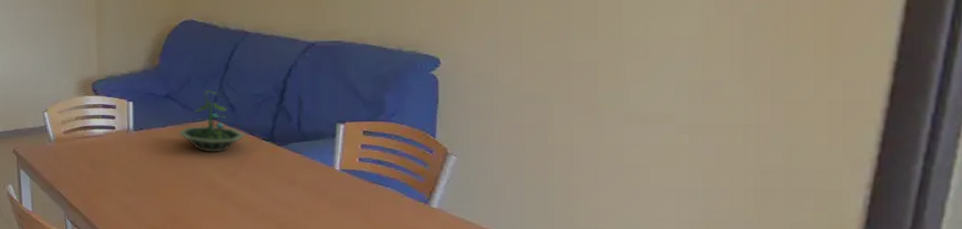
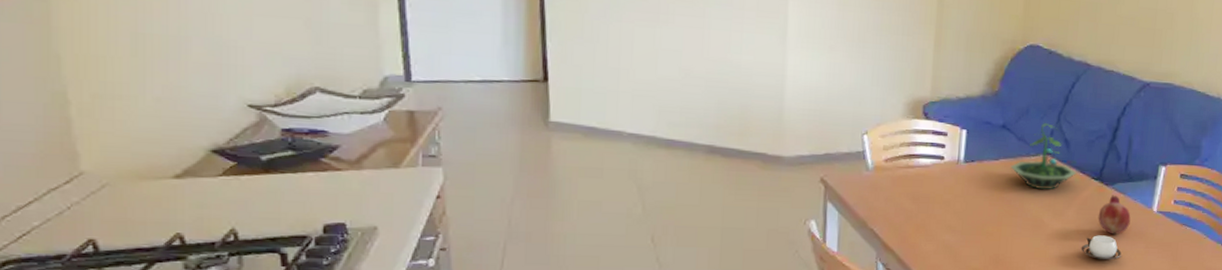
cup: none [259,194,304,219] -> present [1081,235,1122,260]
fruit: none [273,155,310,195] -> present [1098,195,1131,236]

